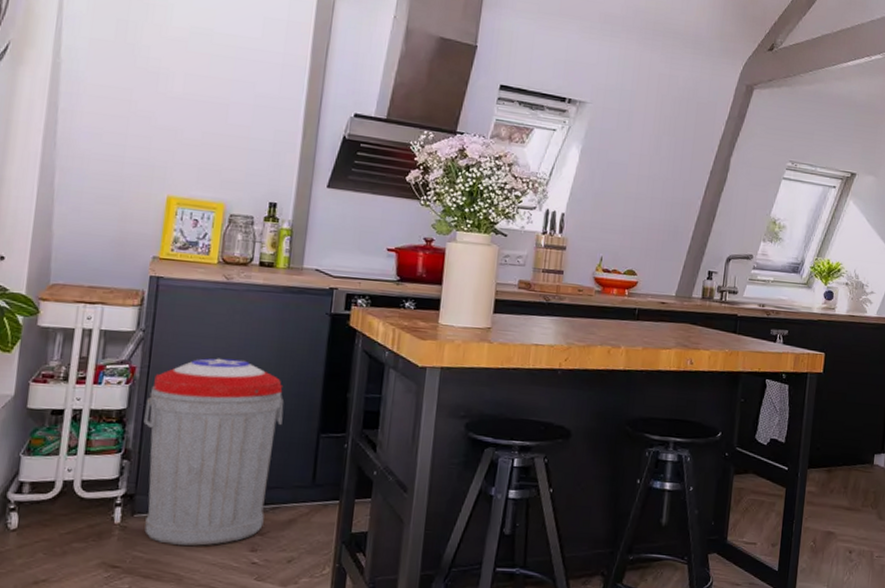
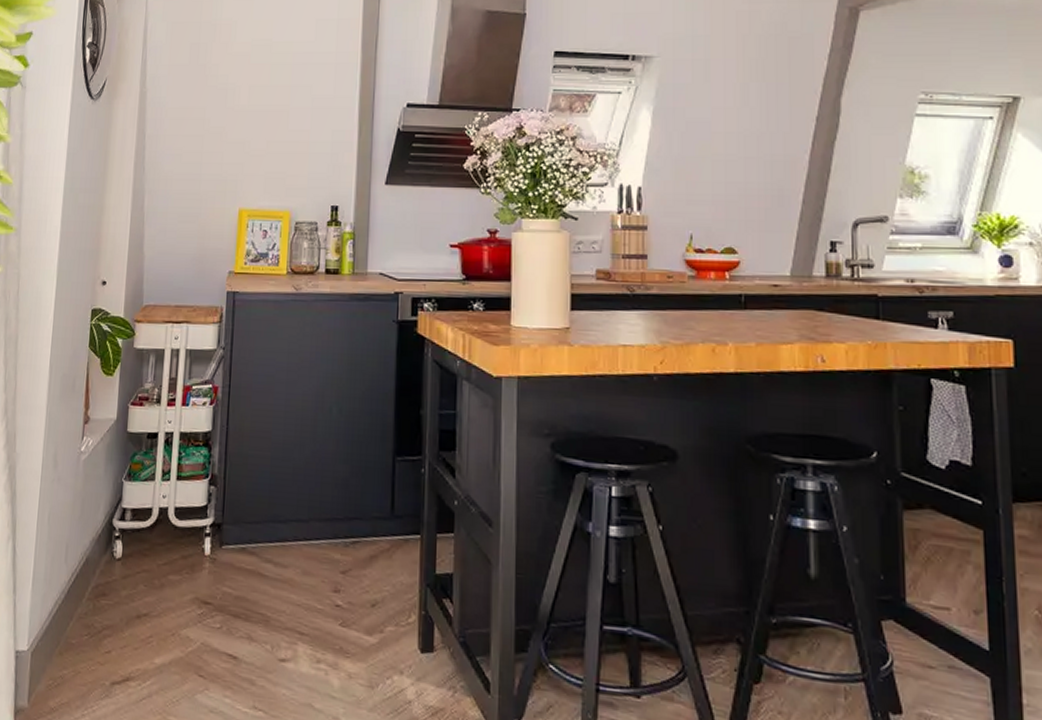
trash can: present [143,358,284,546] -> none [227,374,358,583]

